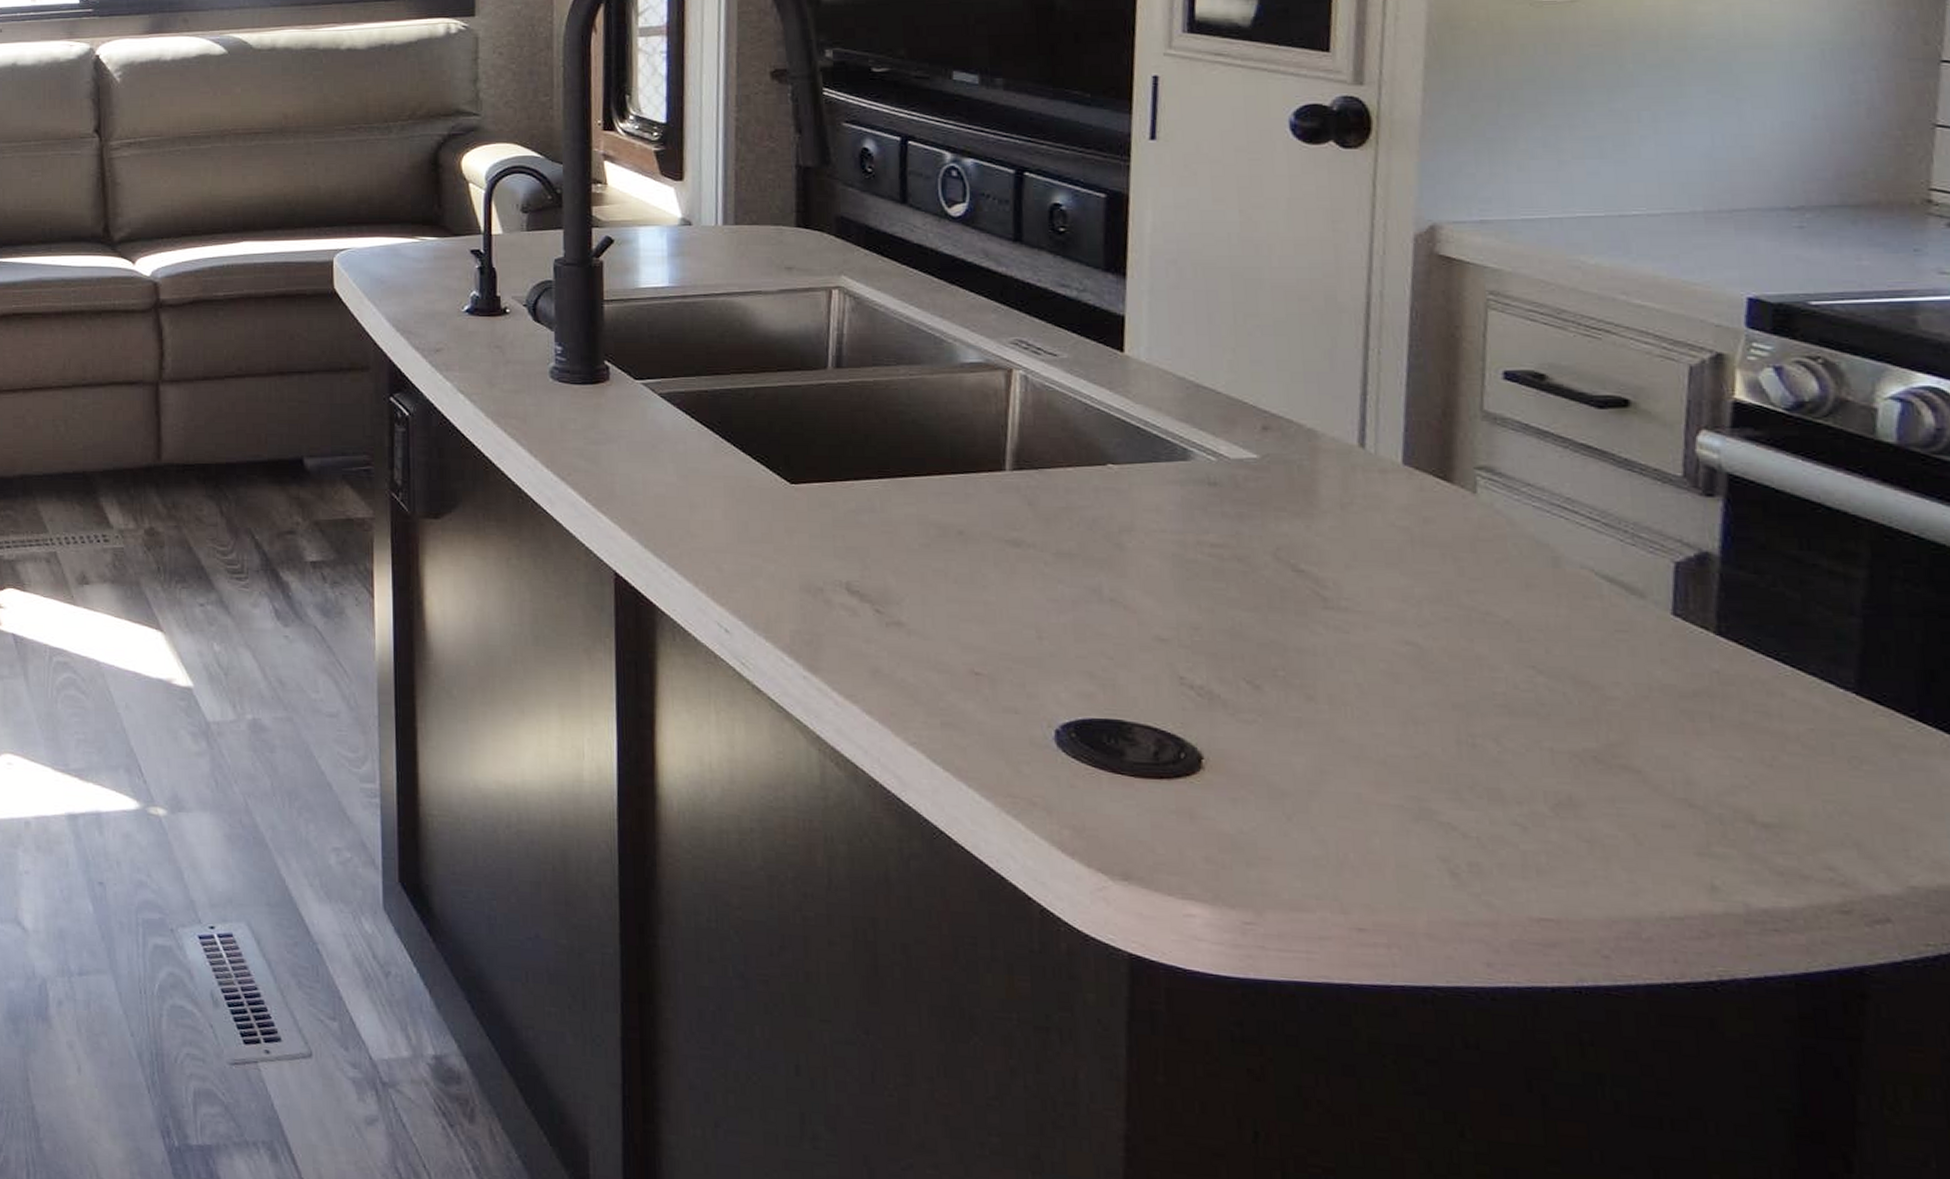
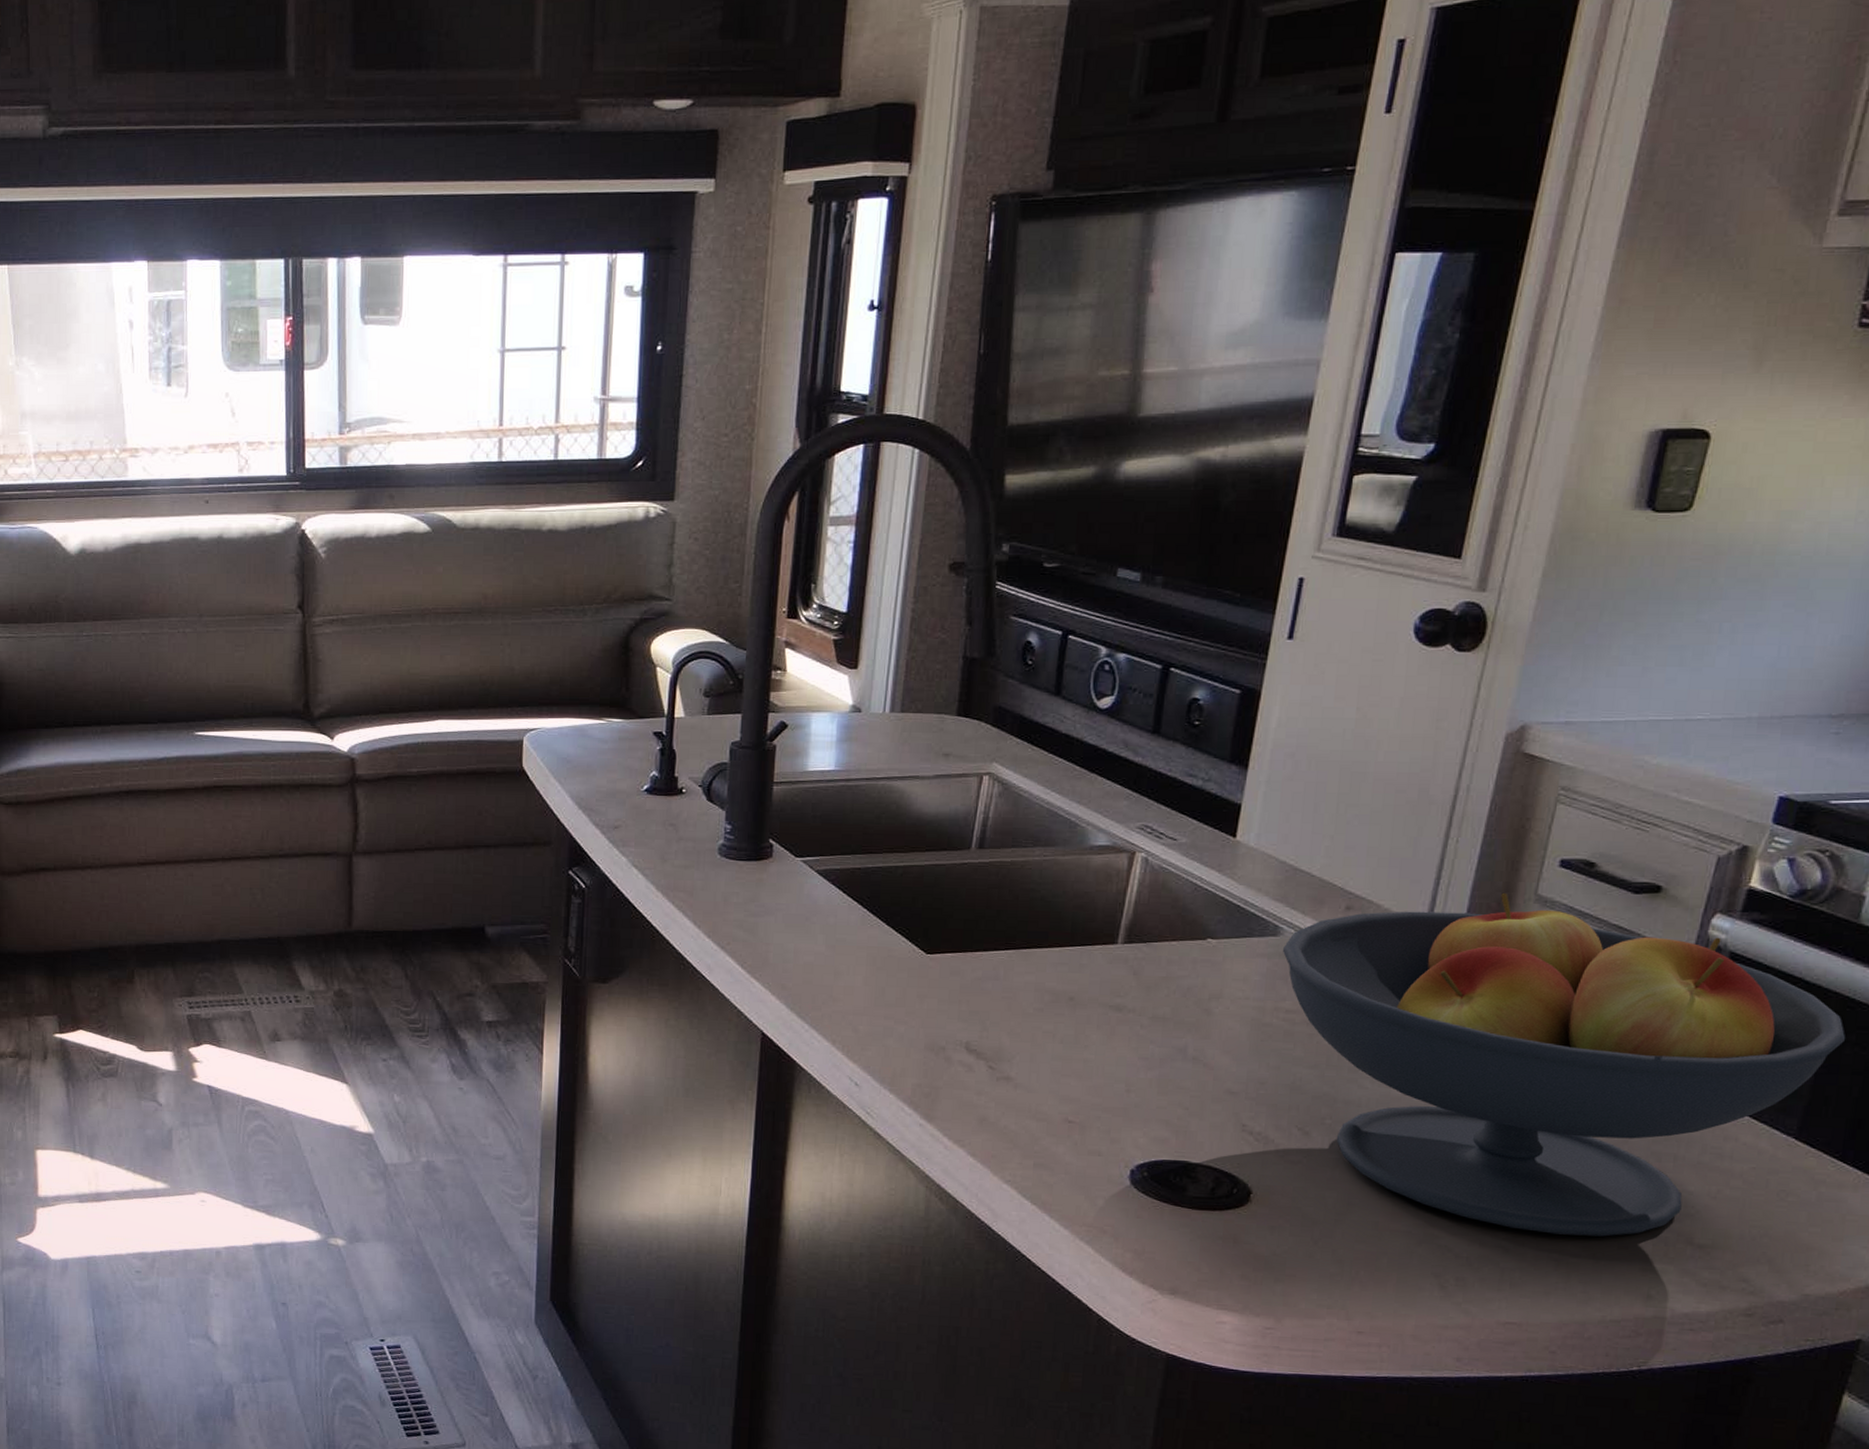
fruit bowl: none [1195,409,1892,813] -> present [1282,892,1846,1237]

